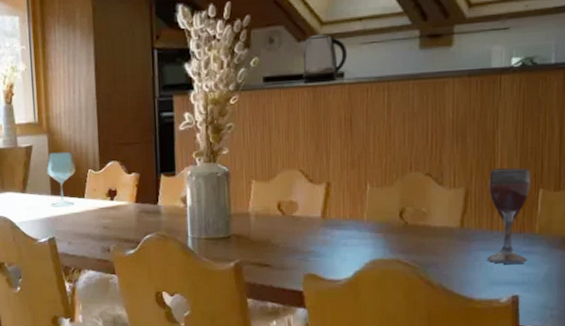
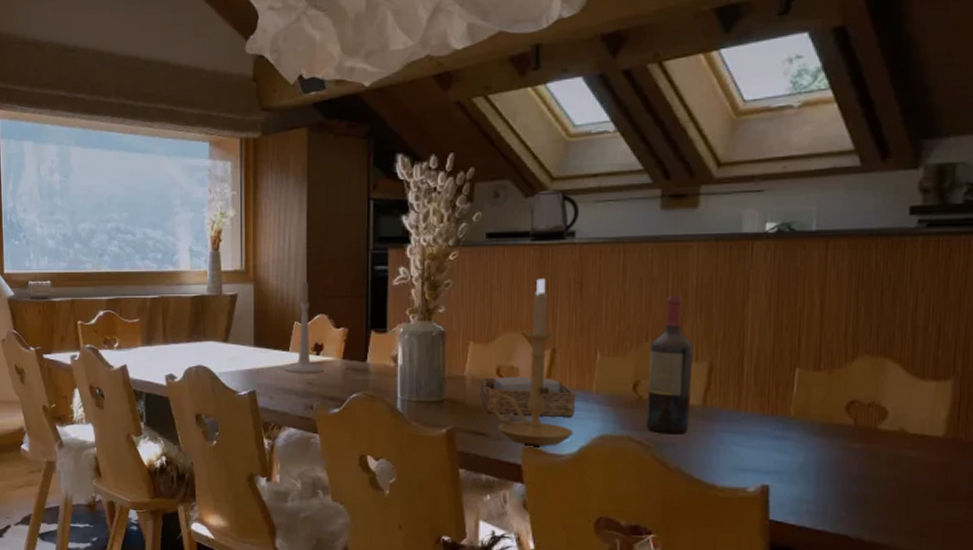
wine glass: present [46,151,76,207] -> none [251,302,281,359]
candlestick: none [81,131,118,219] -> present [284,282,323,373]
napkin holder: none [263,210,350,246] -> present [480,376,576,417]
candle holder: none [275,118,349,274] -> present [492,278,574,446]
wine bottle: none [411,127,451,255] -> present [645,295,694,435]
cup: present [486,168,532,265] -> none [732,343,787,451]

